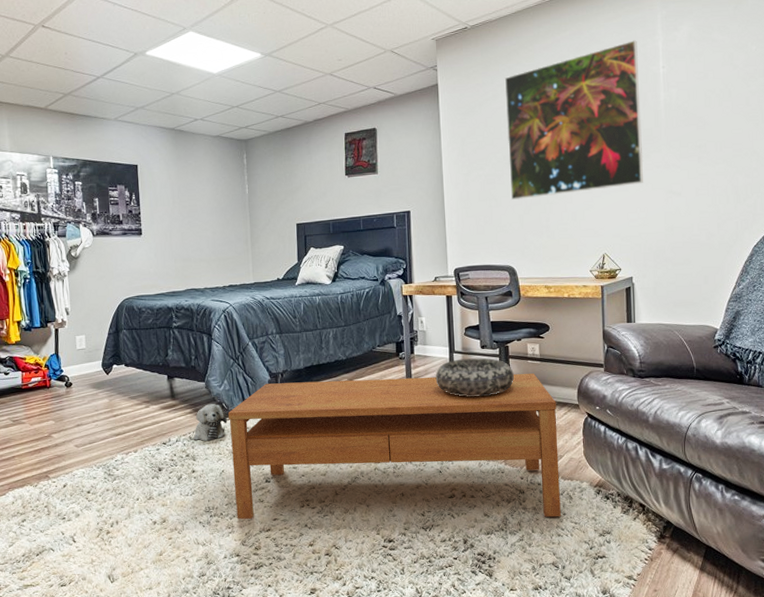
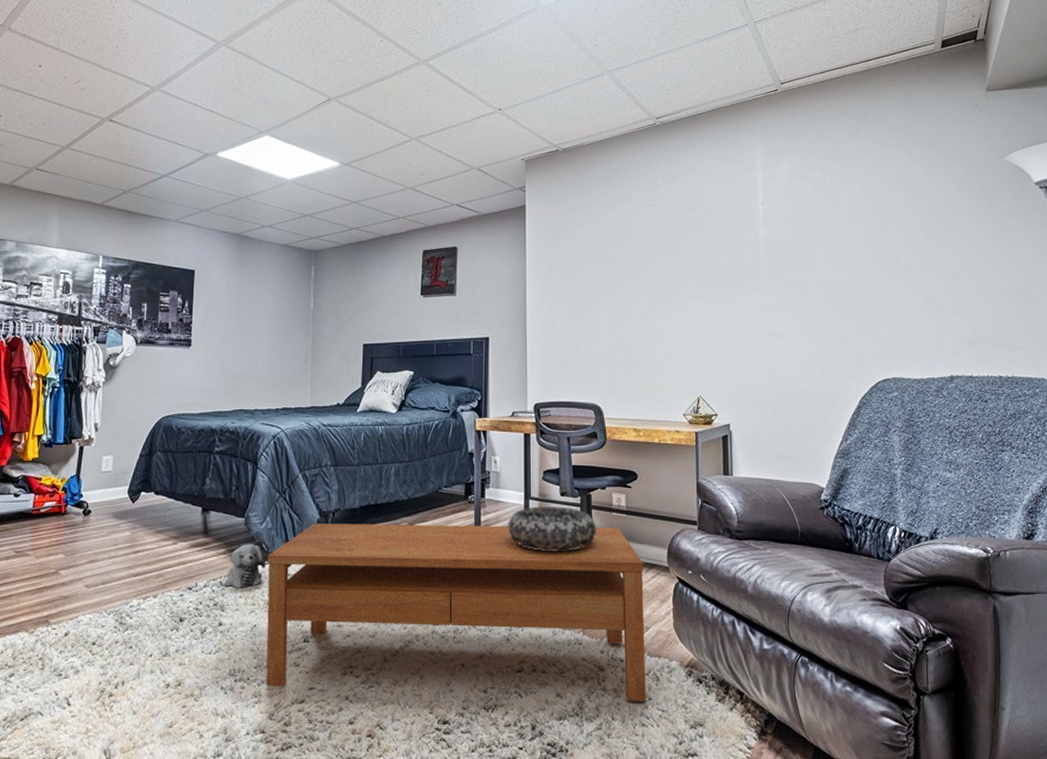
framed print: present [504,40,644,200] -> none [596,174,742,332]

